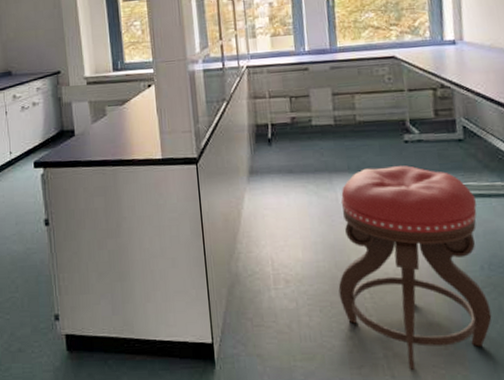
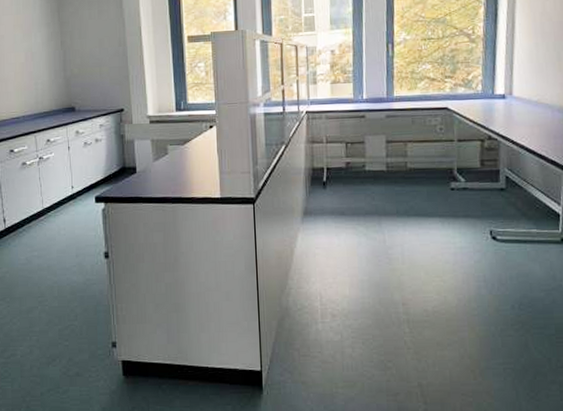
stool: present [338,165,492,371] -> none [381,211,518,399]

